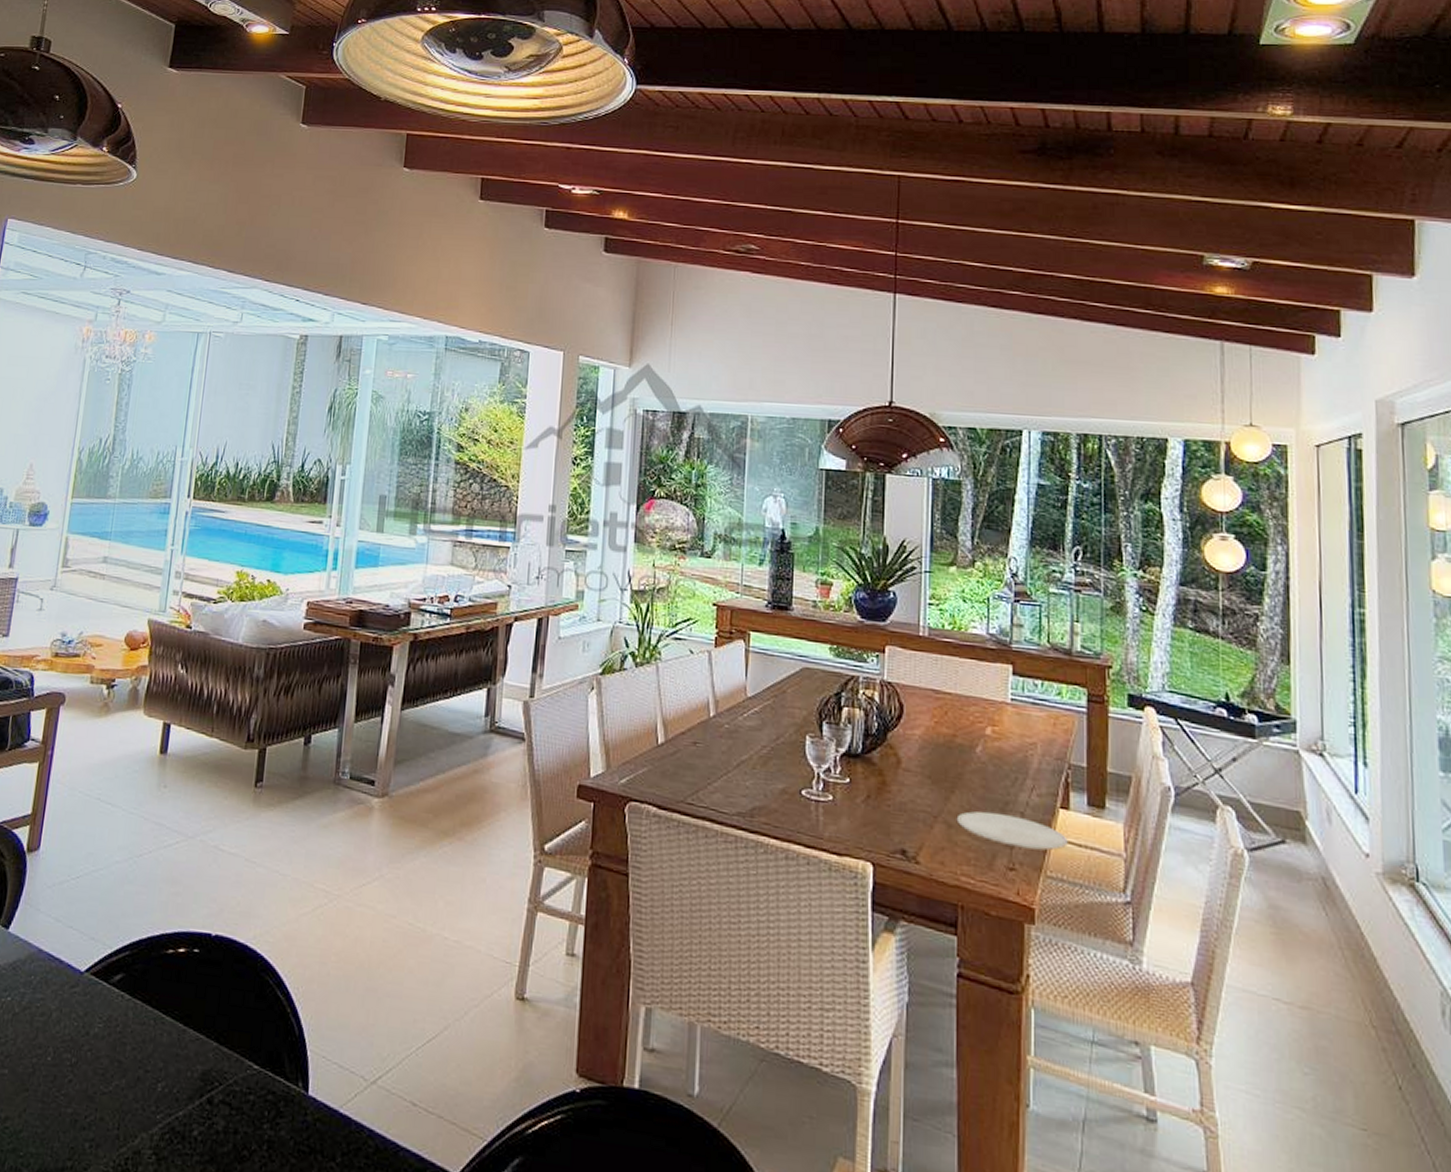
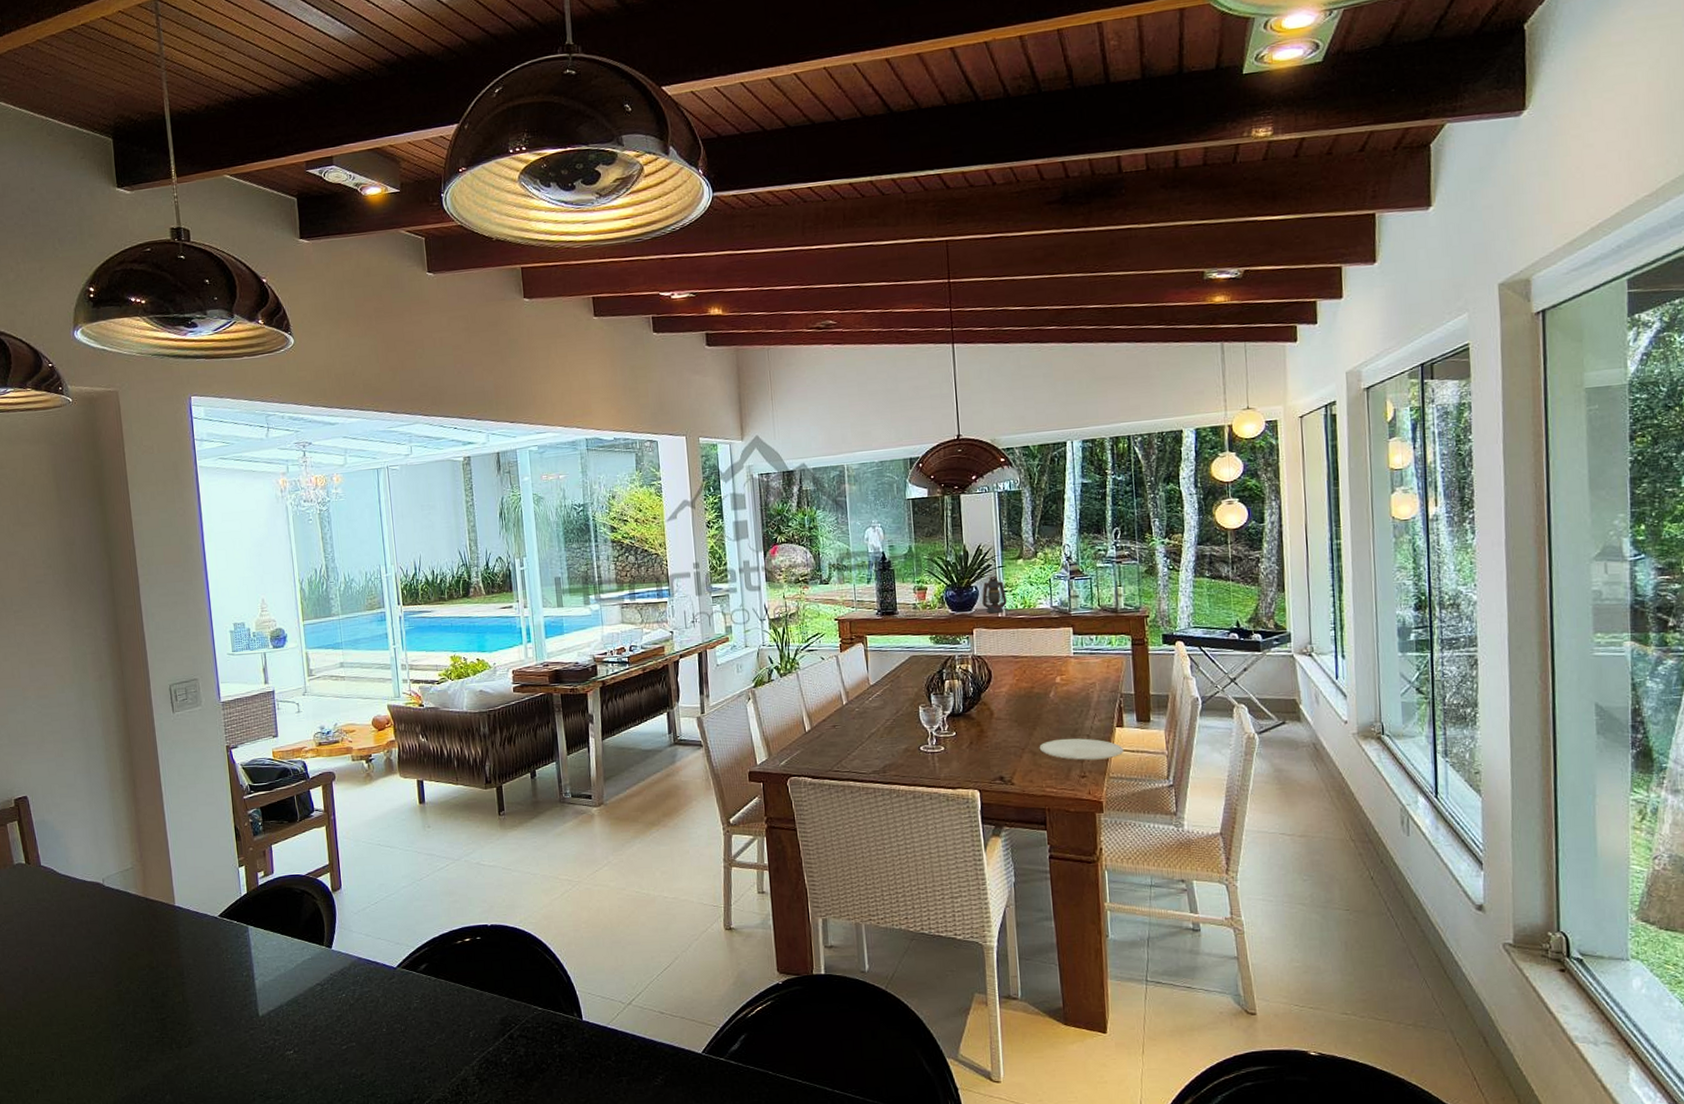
lantern: none [900,581,932,631] -> present [982,575,1007,614]

